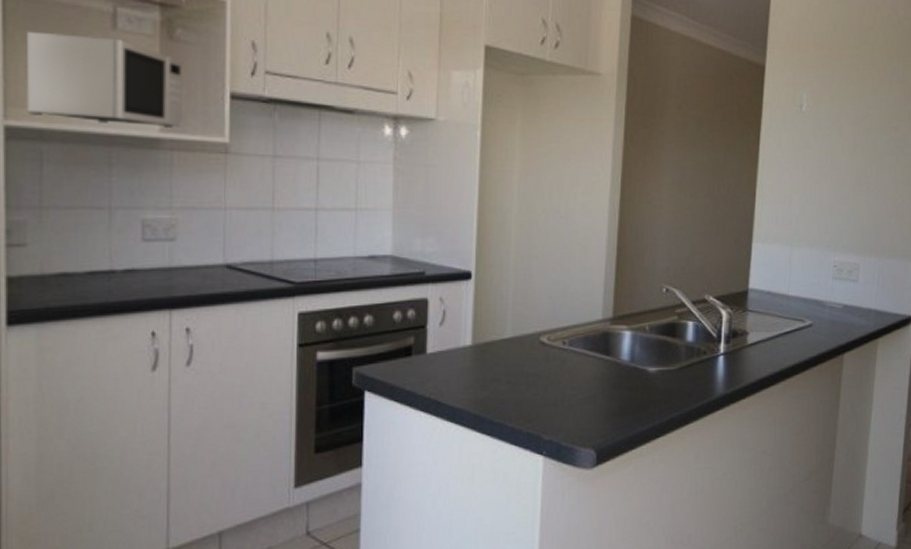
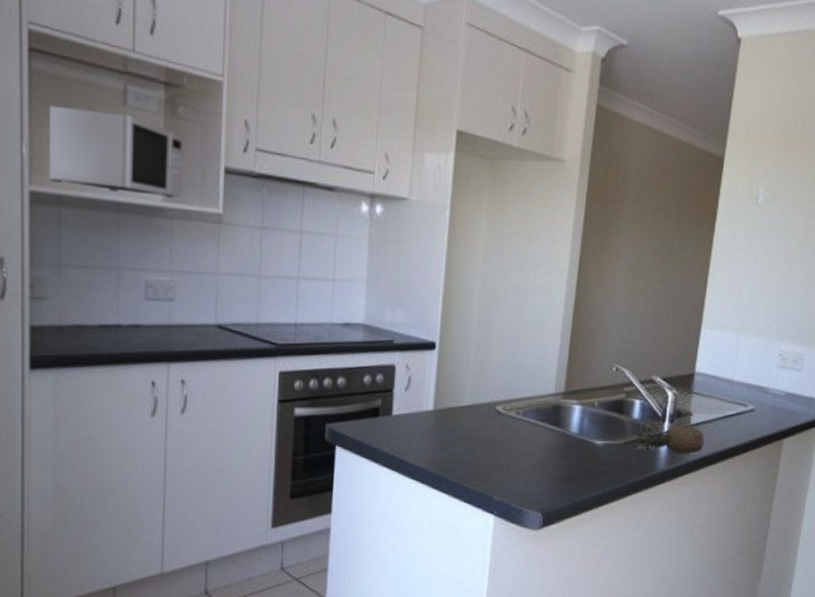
fruit: none [689,346,763,377] -> present [633,426,705,455]

